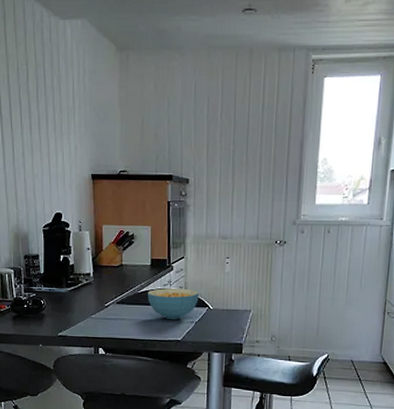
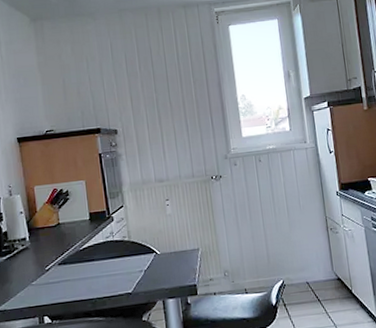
cereal bowl: present [148,288,199,319] -> none [90,237,144,272]

